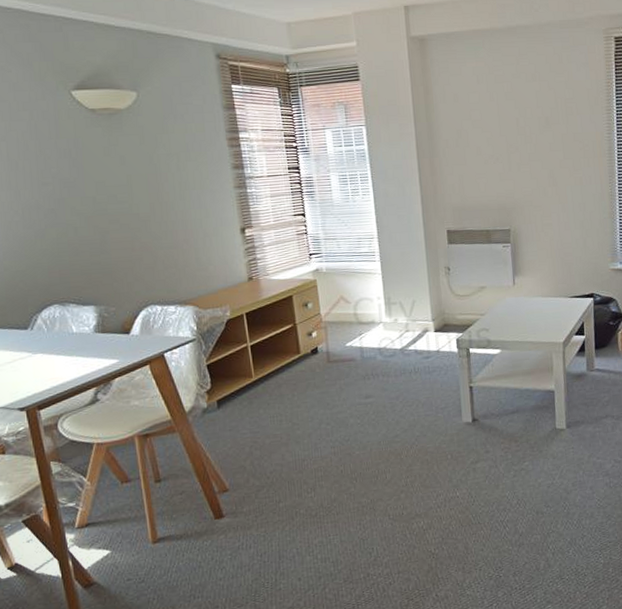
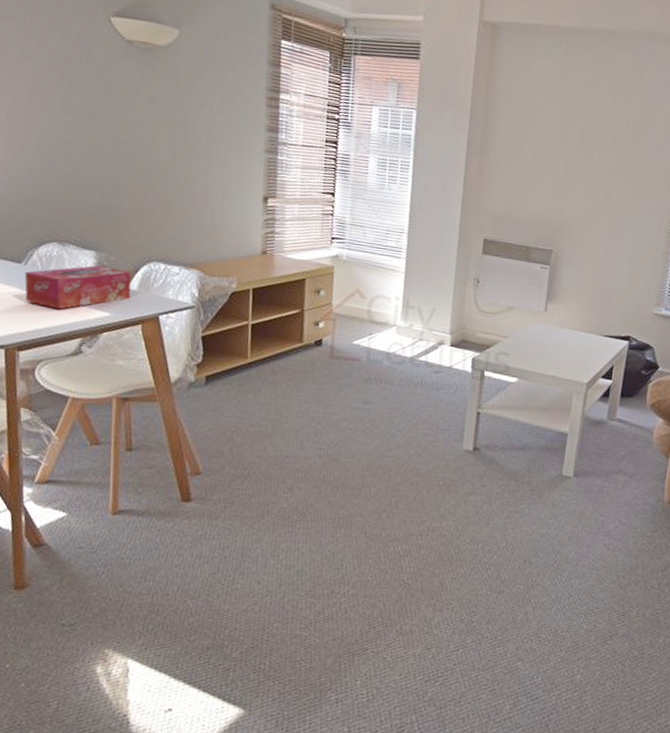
tissue box: none [32,317,135,365] -> present [24,265,131,310]

